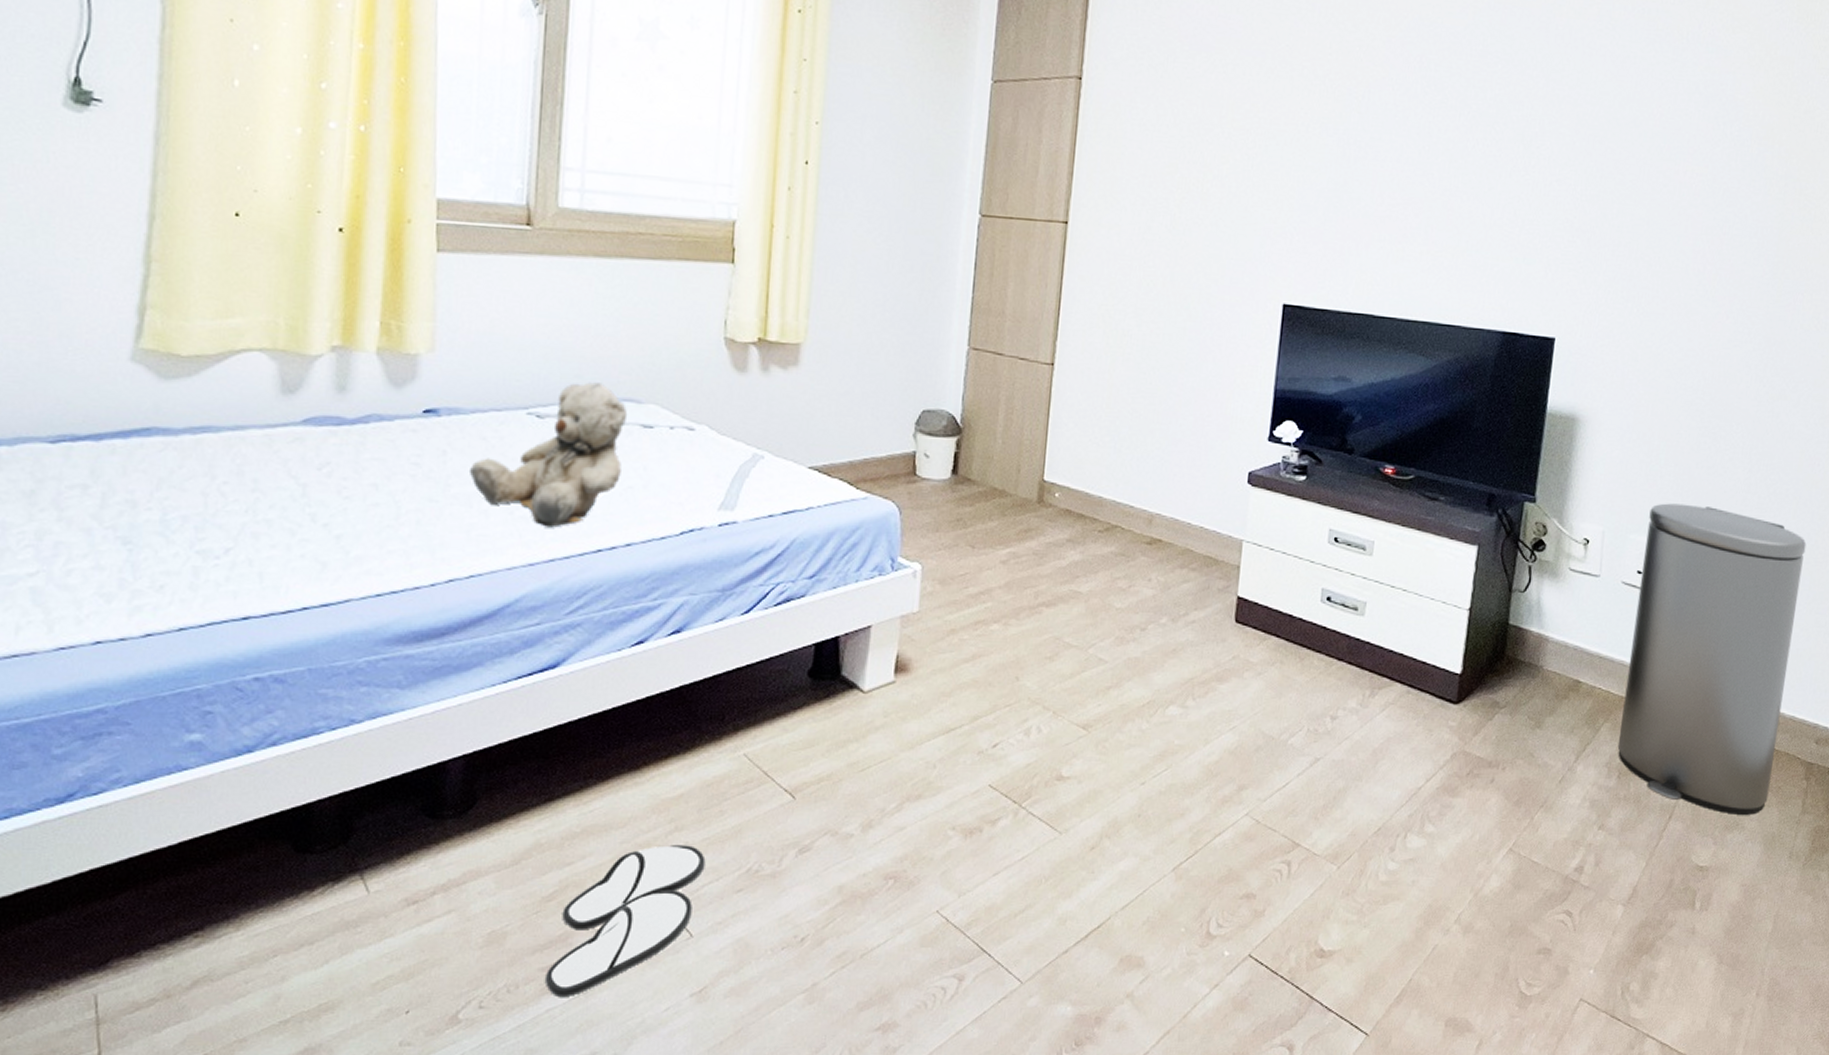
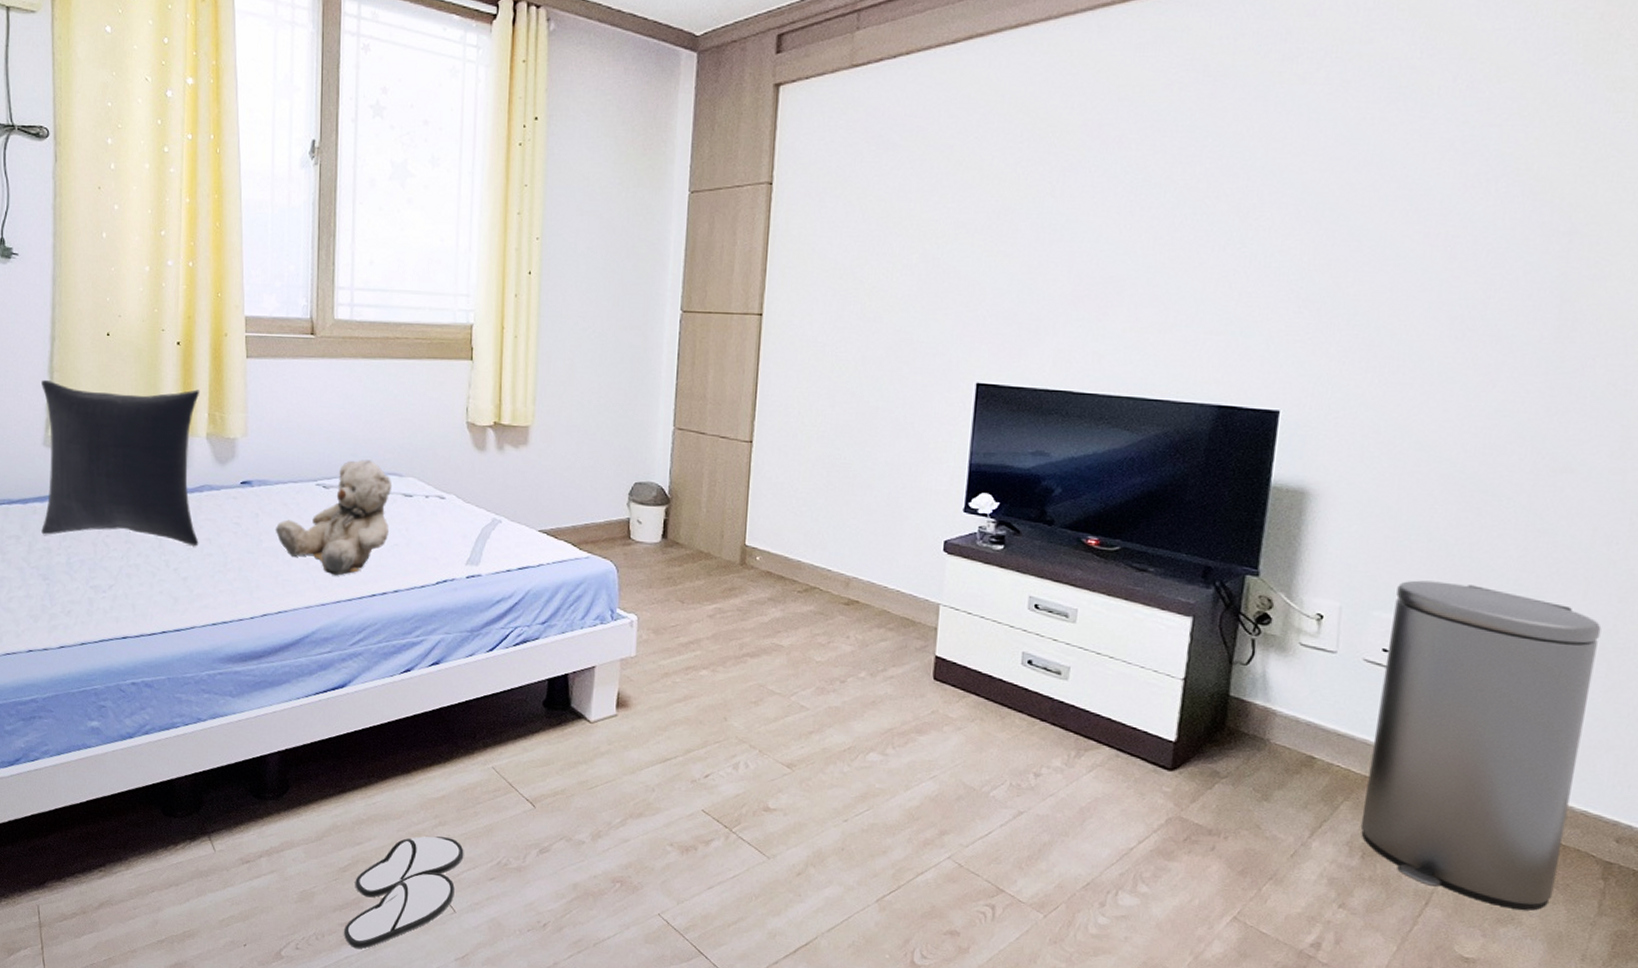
pillow: none [123,273,370,493] -> present [41,380,200,546]

